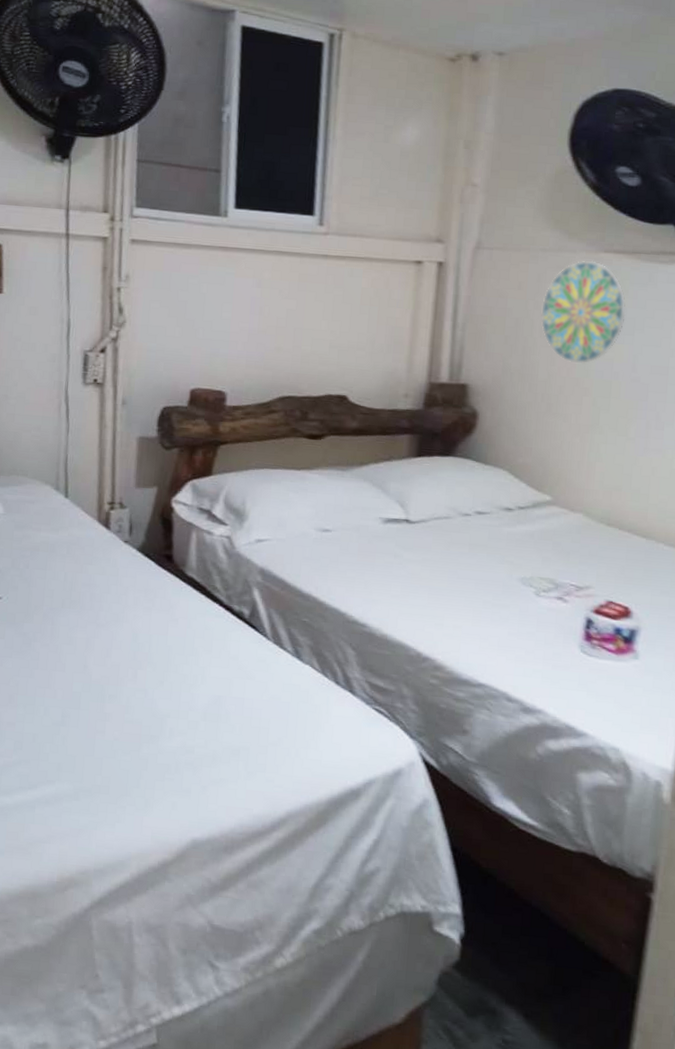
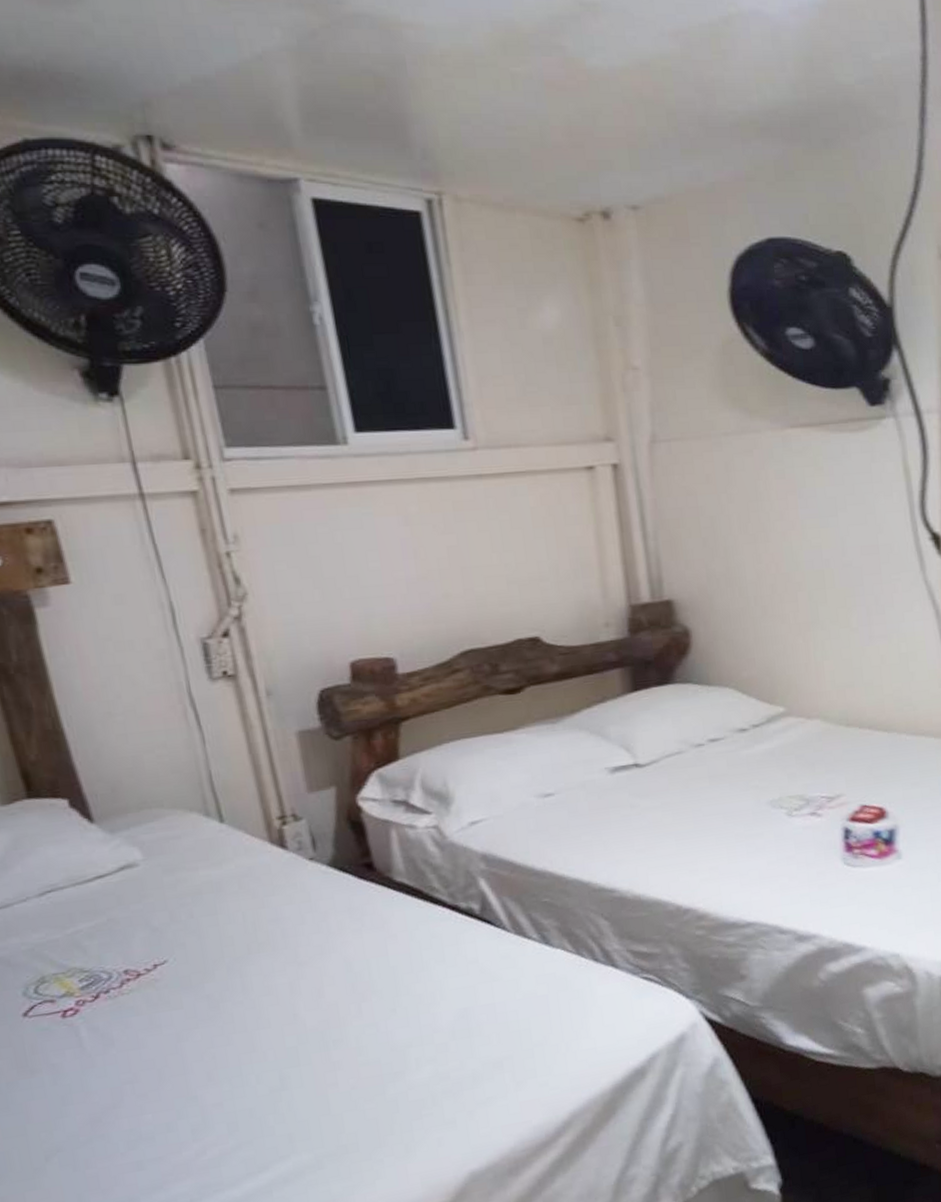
decorative plate: present [540,260,626,364] -> none [735,439,826,558]

